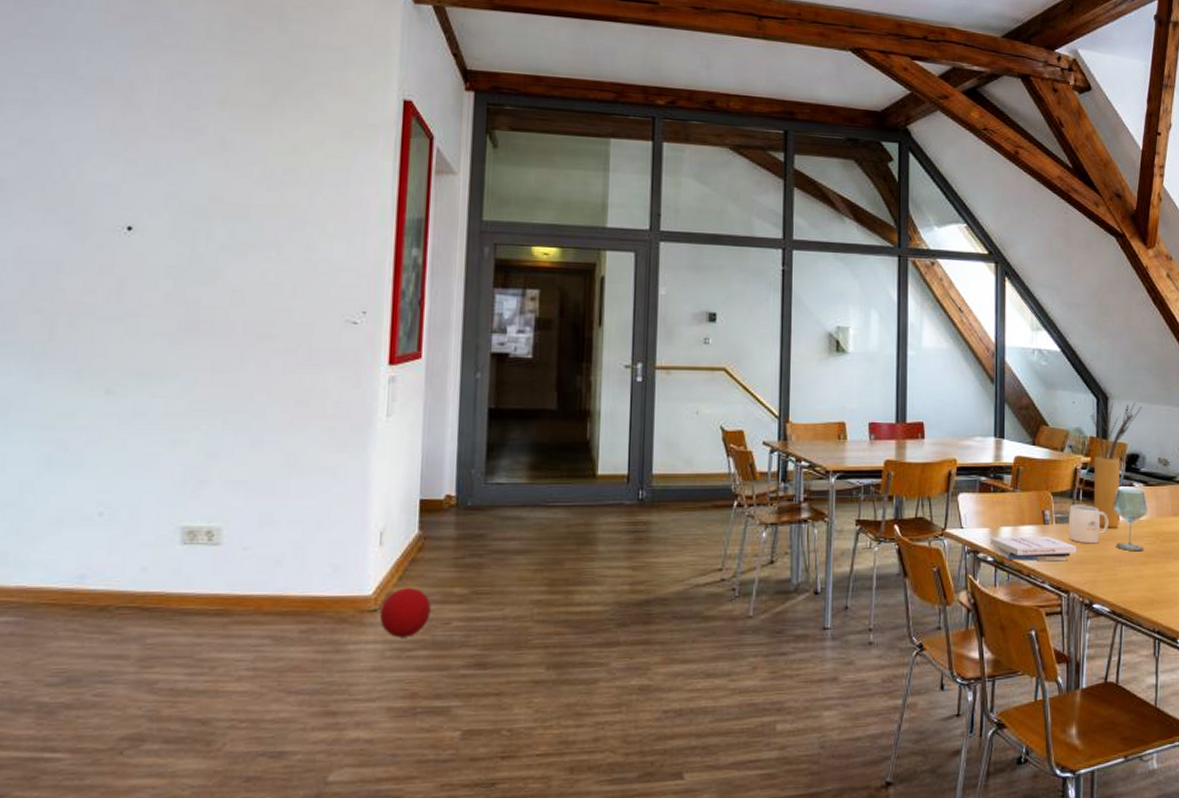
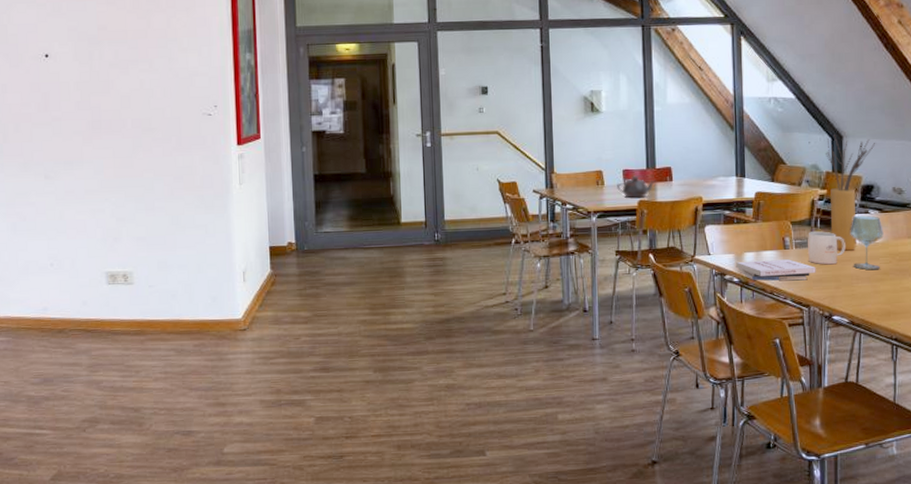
ball: present [379,587,431,638] -> none [248,312,285,349]
teapot: none [861,430,906,456] -> present [617,175,656,198]

